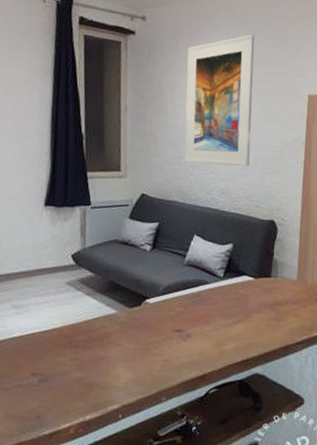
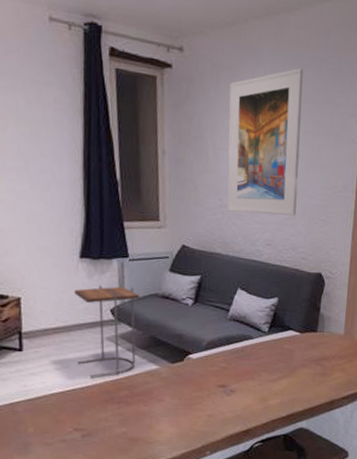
side table: none [38,231,101,322] -> present [74,285,140,378]

